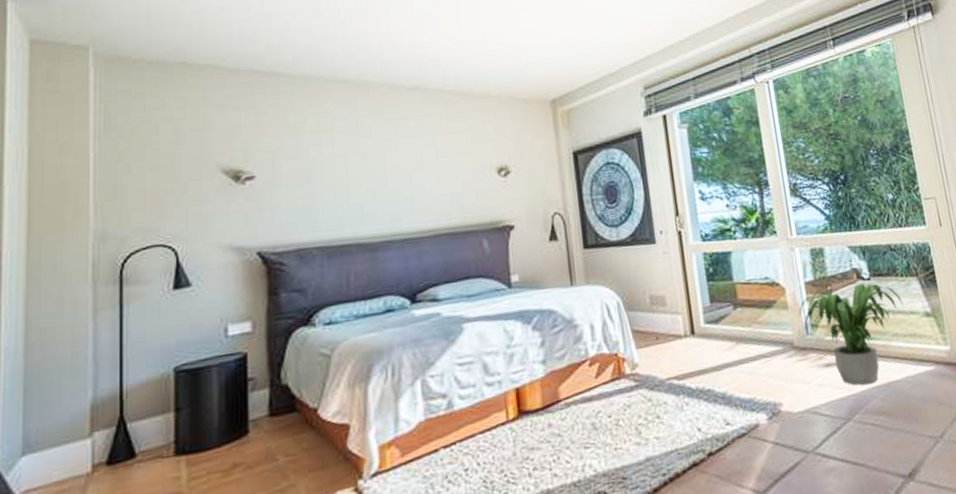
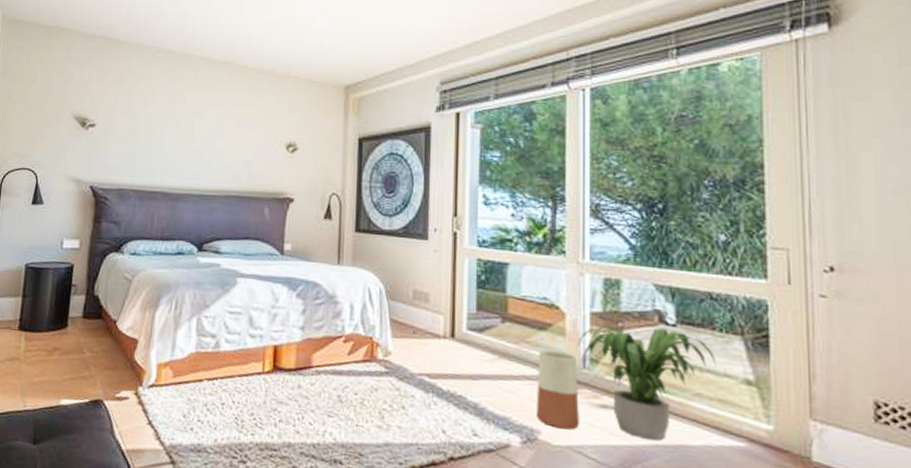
vase: none [769,323,812,396] -> present [537,349,579,430]

